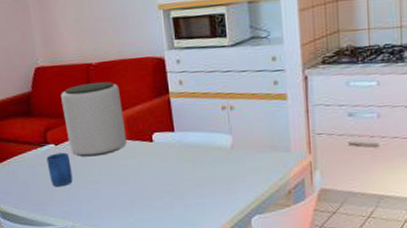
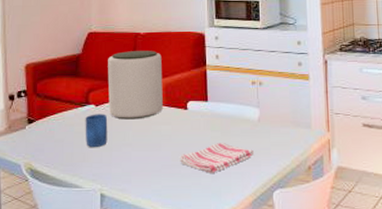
dish towel: none [150,173,229,204] -> present [180,143,255,173]

